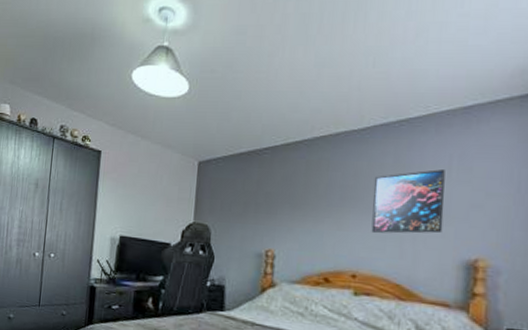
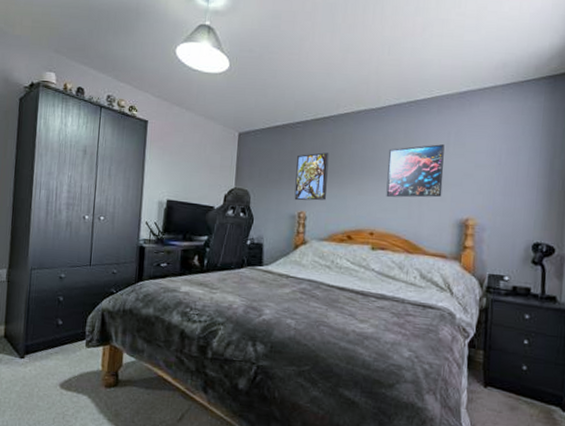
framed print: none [261,182,302,237] -> present [294,152,329,201]

